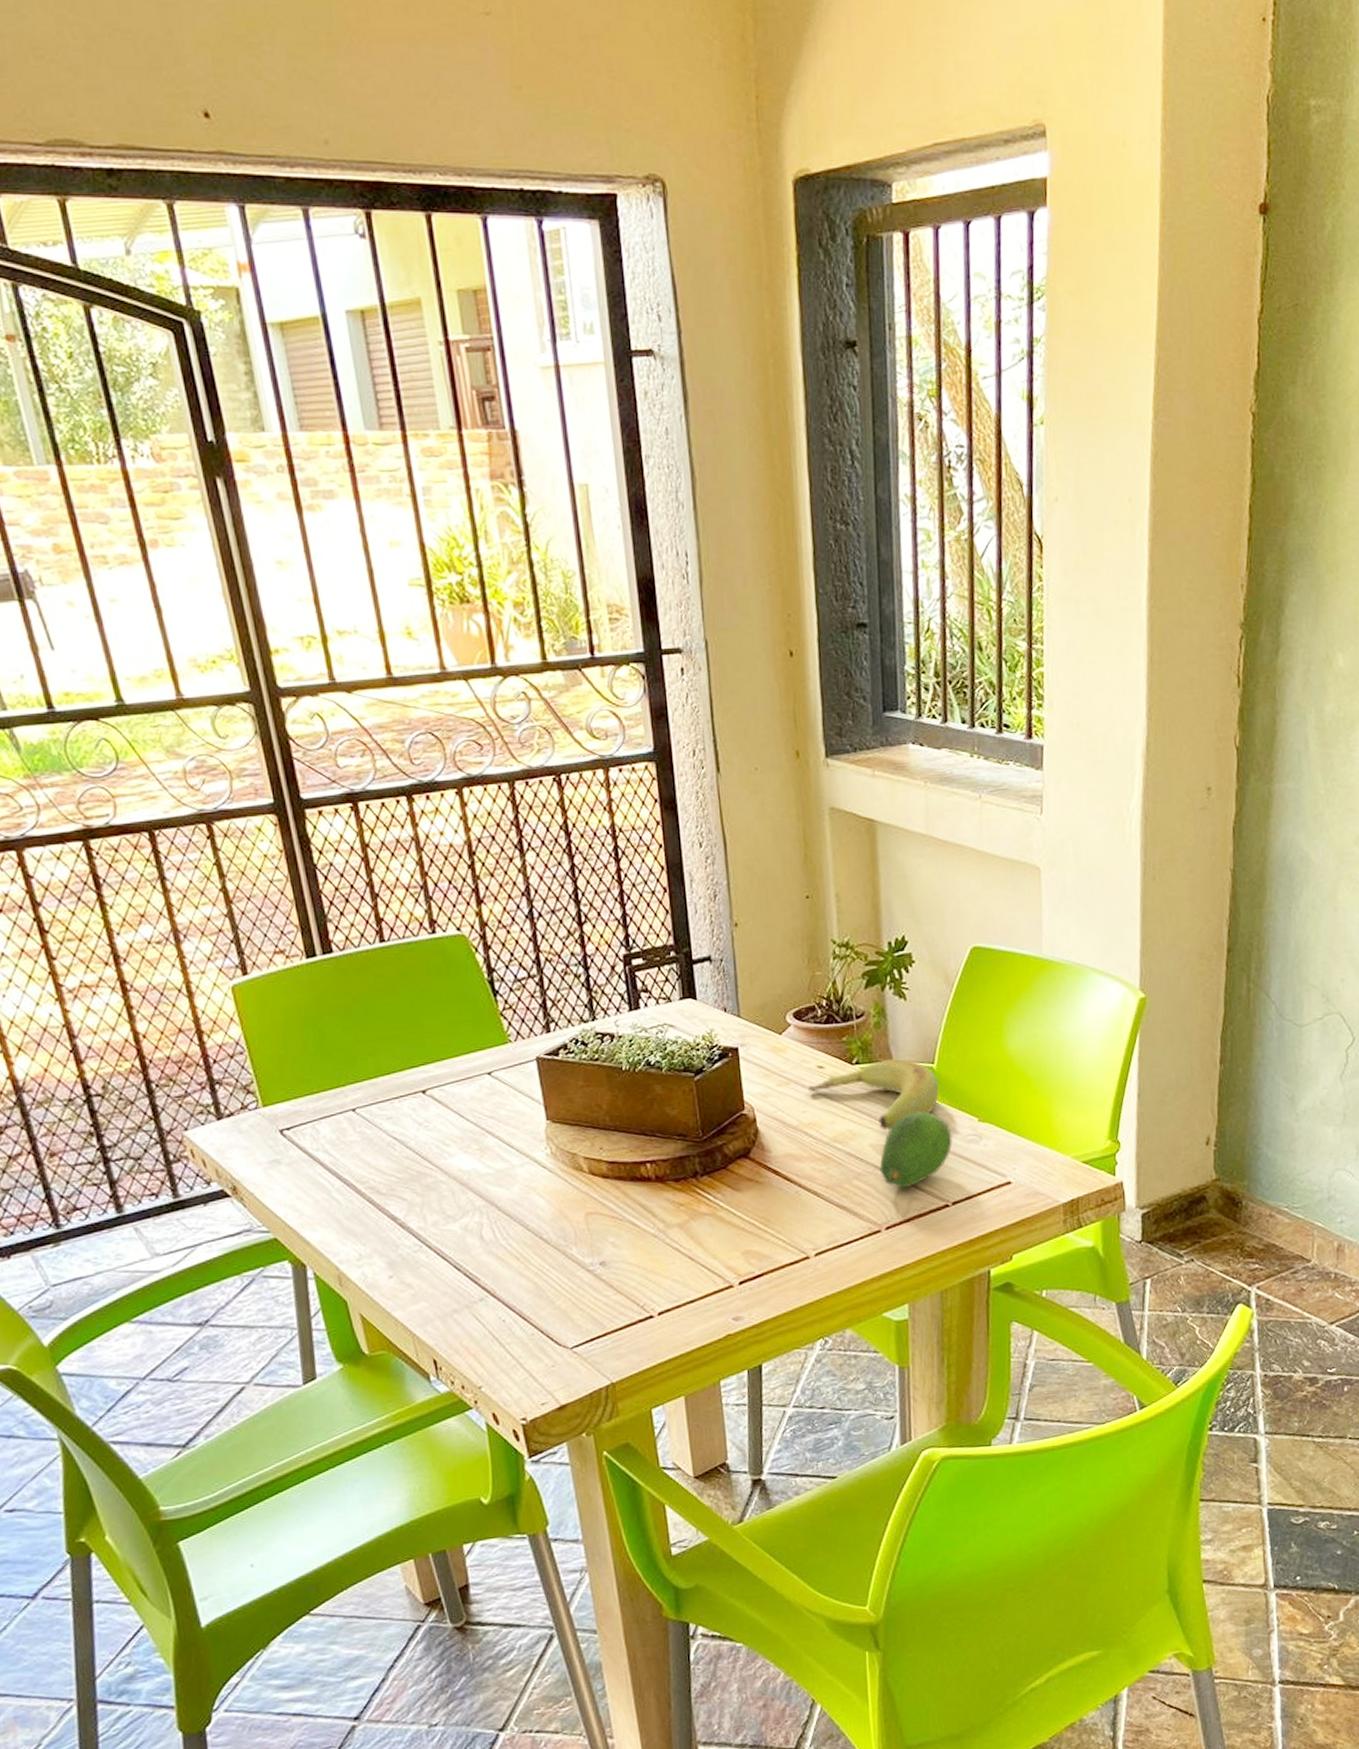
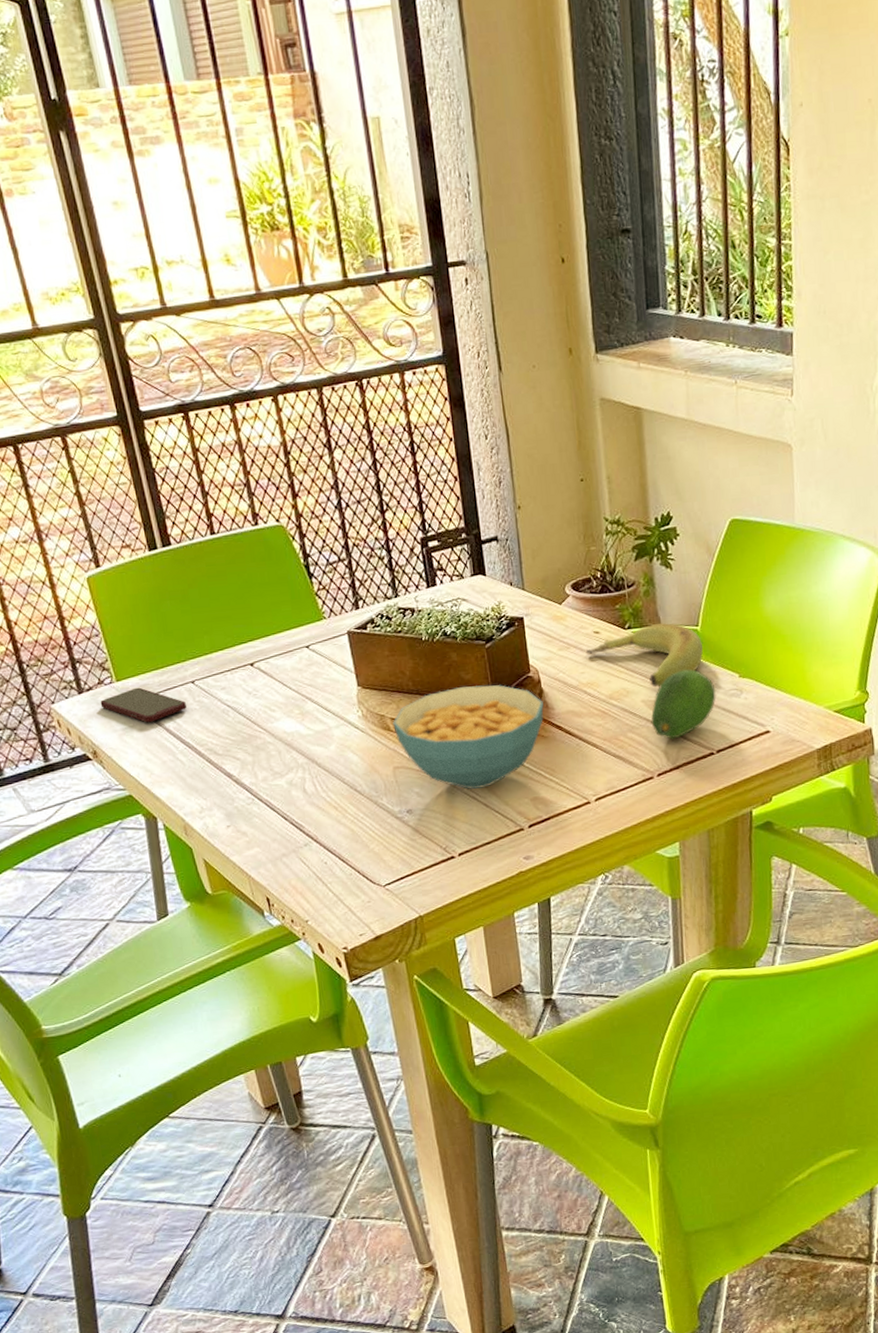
smartphone: none [242,1114,347,1156] -> present [100,687,188,723]
cereal bowl: none [586,1122,759,1240] -> present [393,685,544,789]

